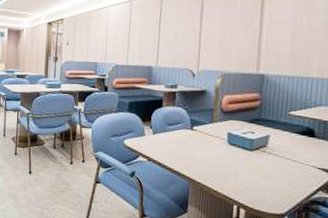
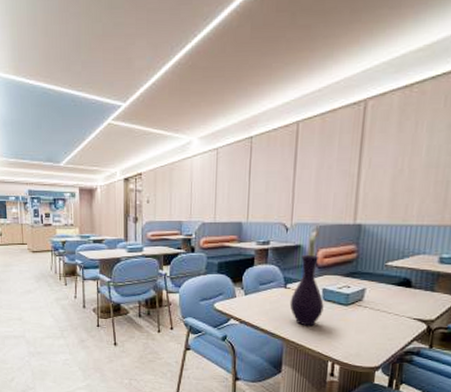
vase: none [196,100,229,169] -> present [289,255,324,326]

